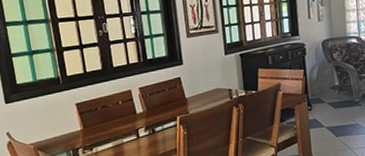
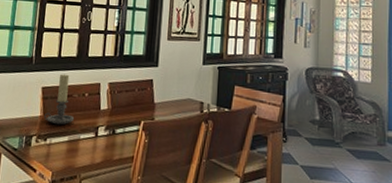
candle holder: none [85,87,113,135] -> present [44,74,74,125]

